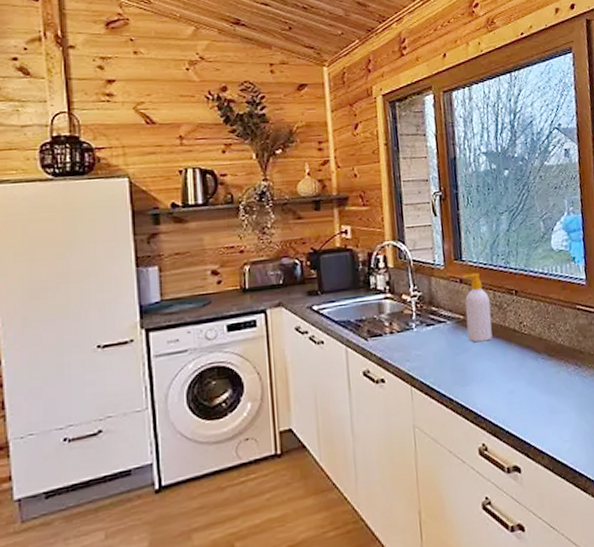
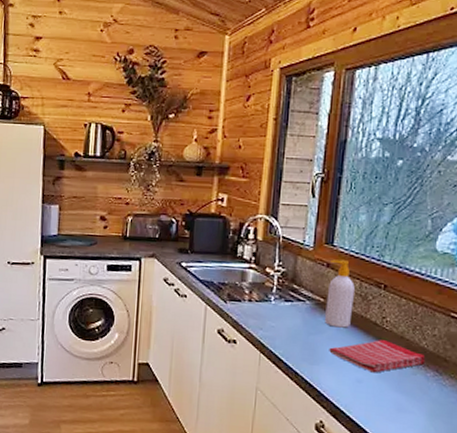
dish towel: none [477,344,565,381] -> present [329,340,426,373]

